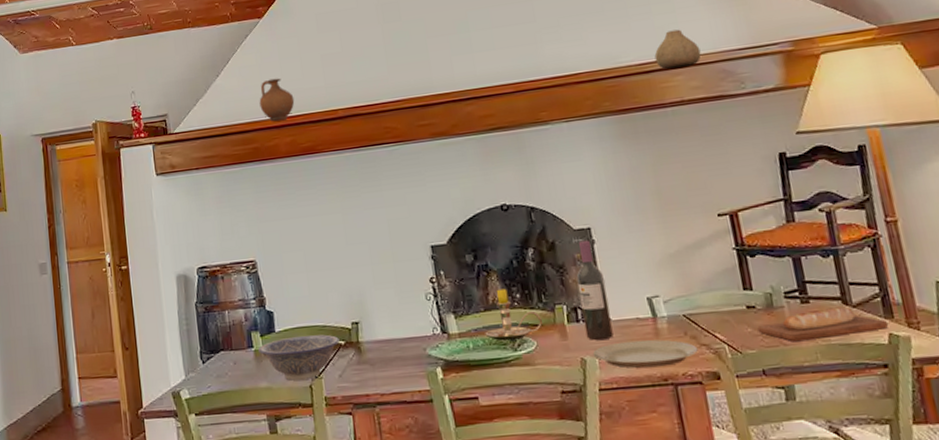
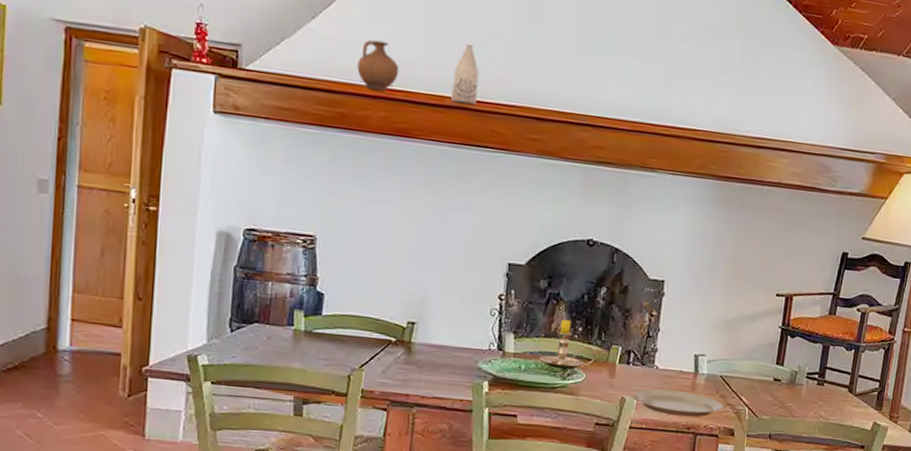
decorative bowl: present [258,334,340,381] -> none [299,323,391,369]
decorative bottle: none [340,58,366,113] -> present [450,43,479,106]
wine bottle: present [576,240,614,341] -> none [632,290,664,385]
vase: present [654,29,701,70] -> none [768,113,810,153]
bread loaf: present [757,306,889,342] -> none [776,392,877,418]

